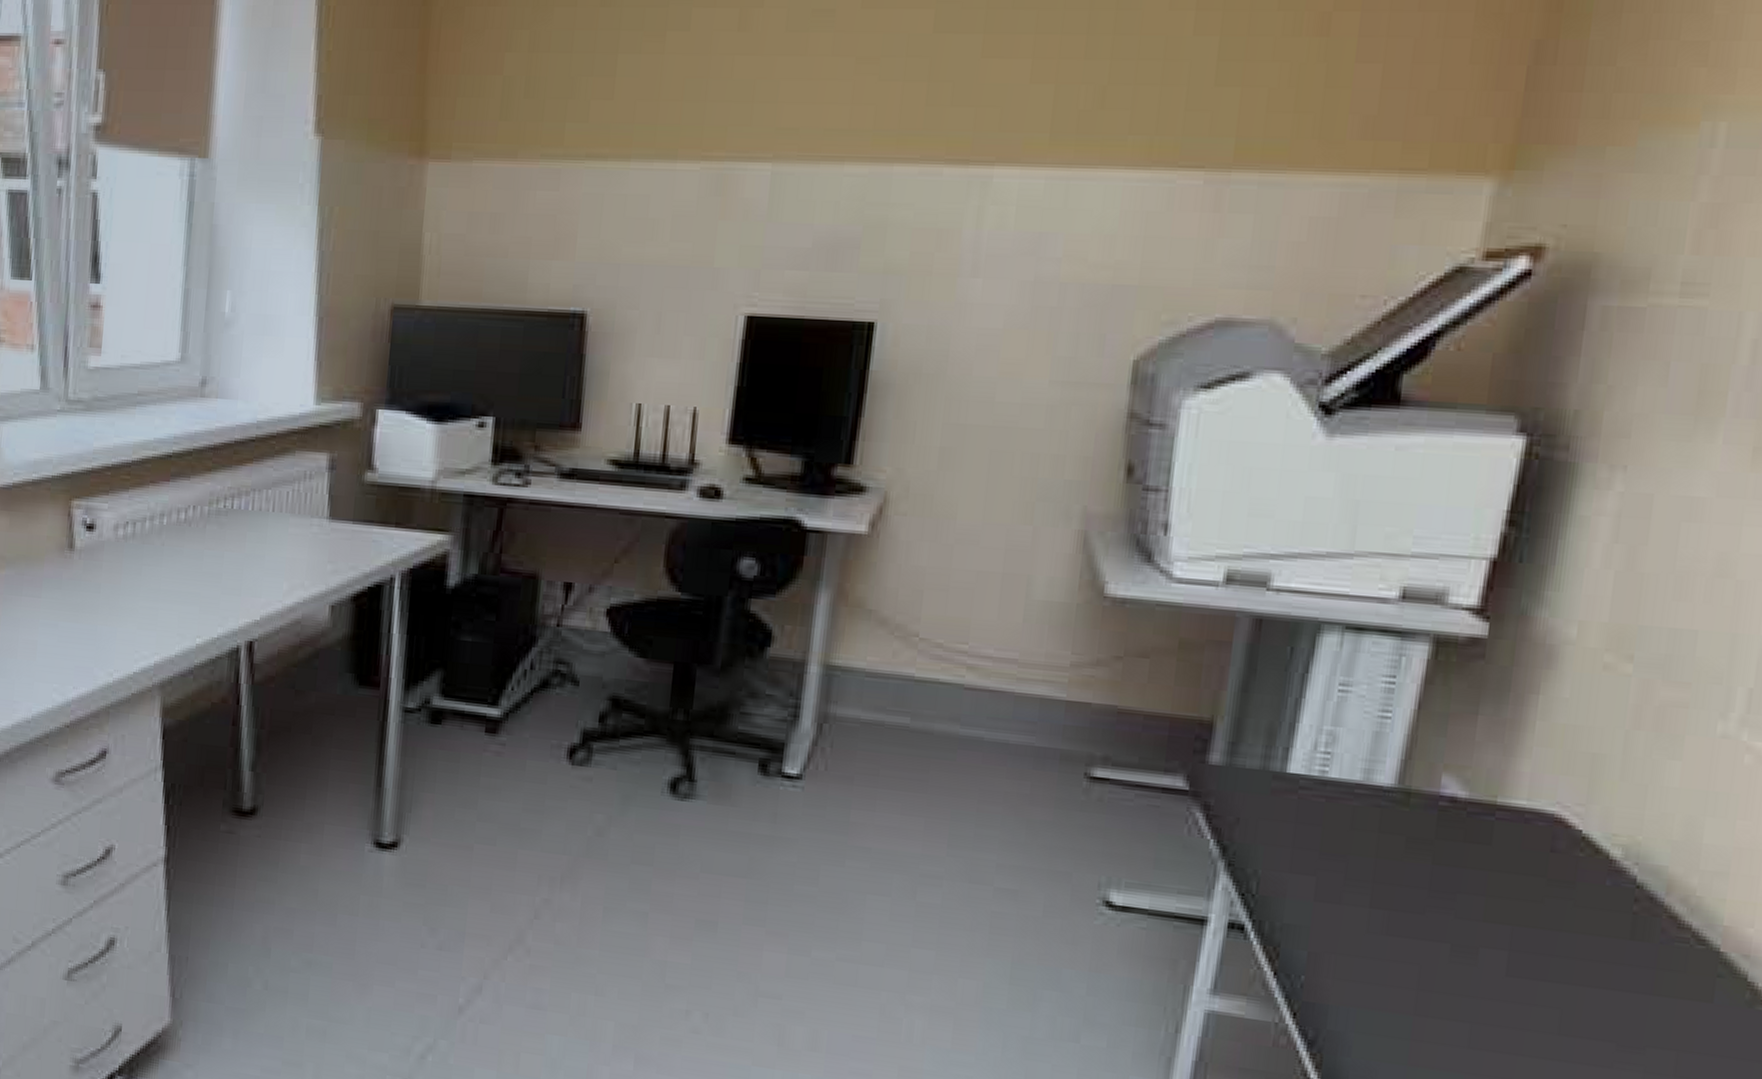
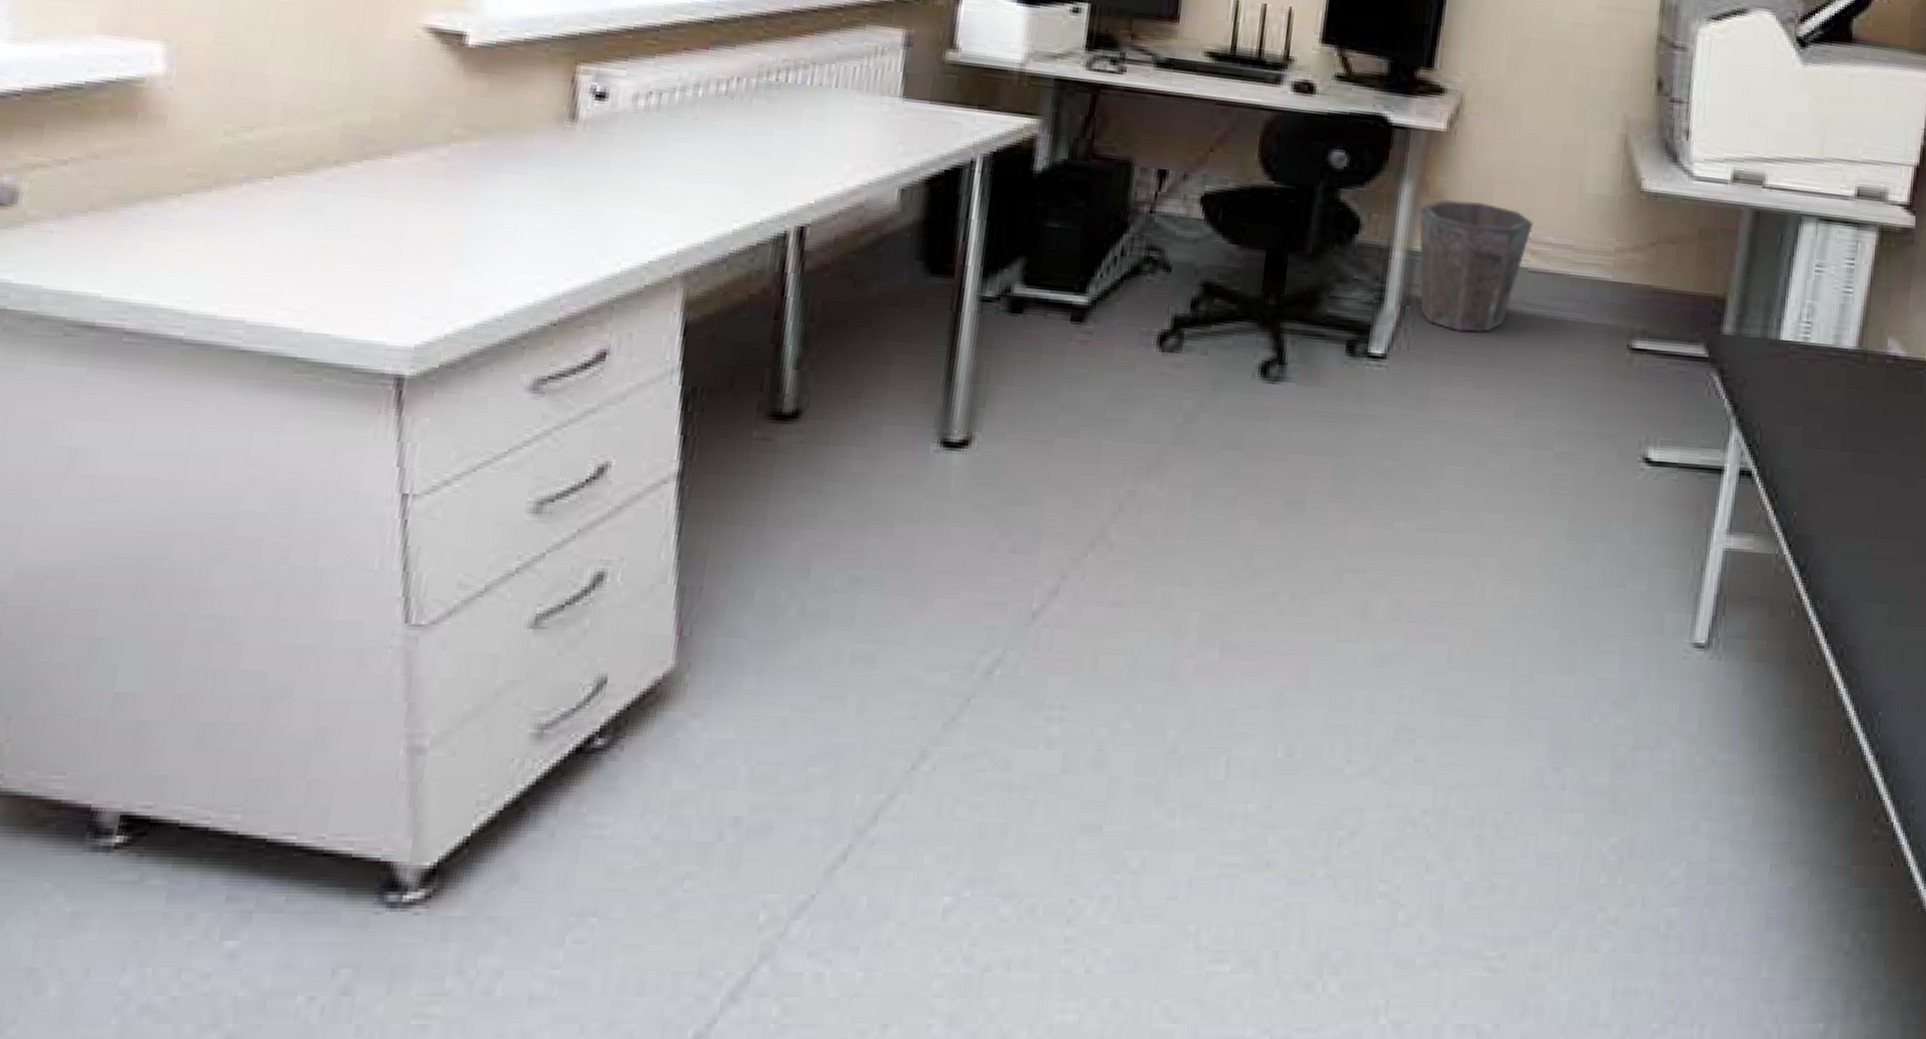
waste bin: none [836,610,970,755] -> present [1418,200,1533,333]

